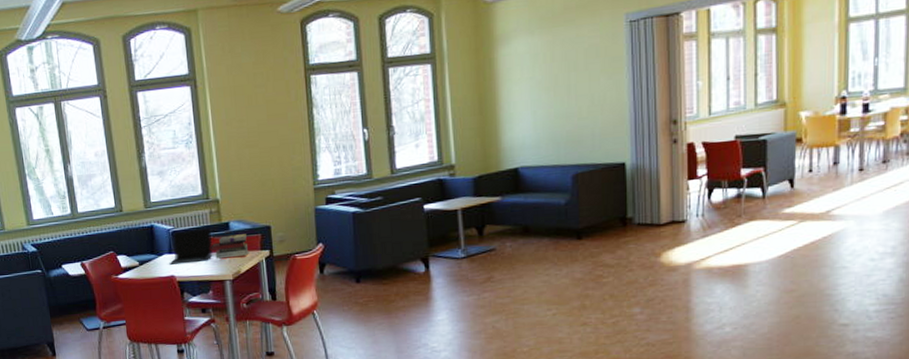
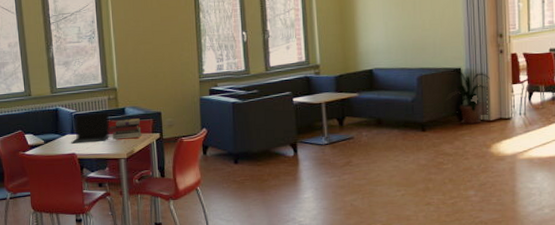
house plant: none [610,165,661,230] -> present [449,70,490,125]

